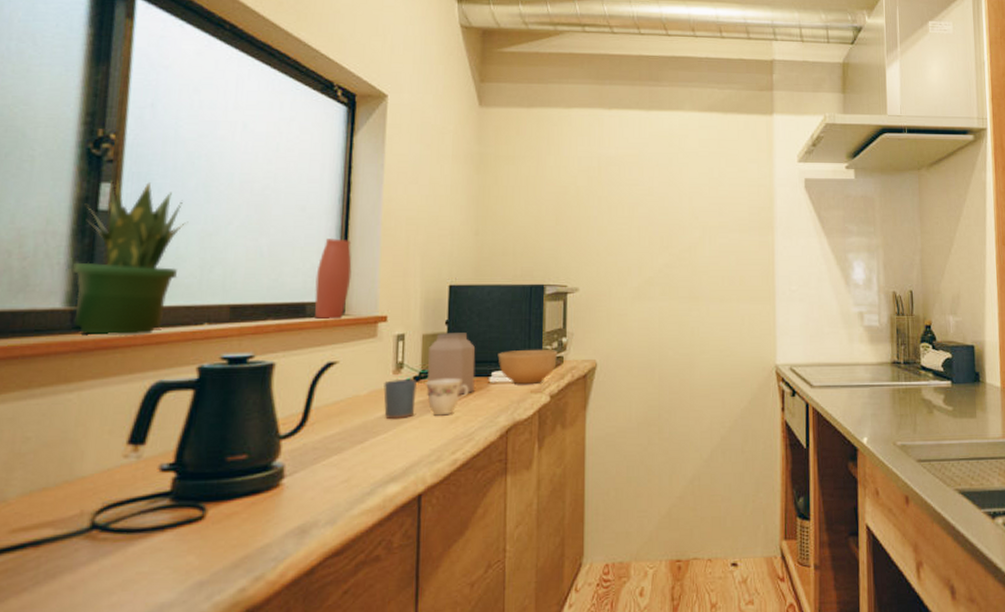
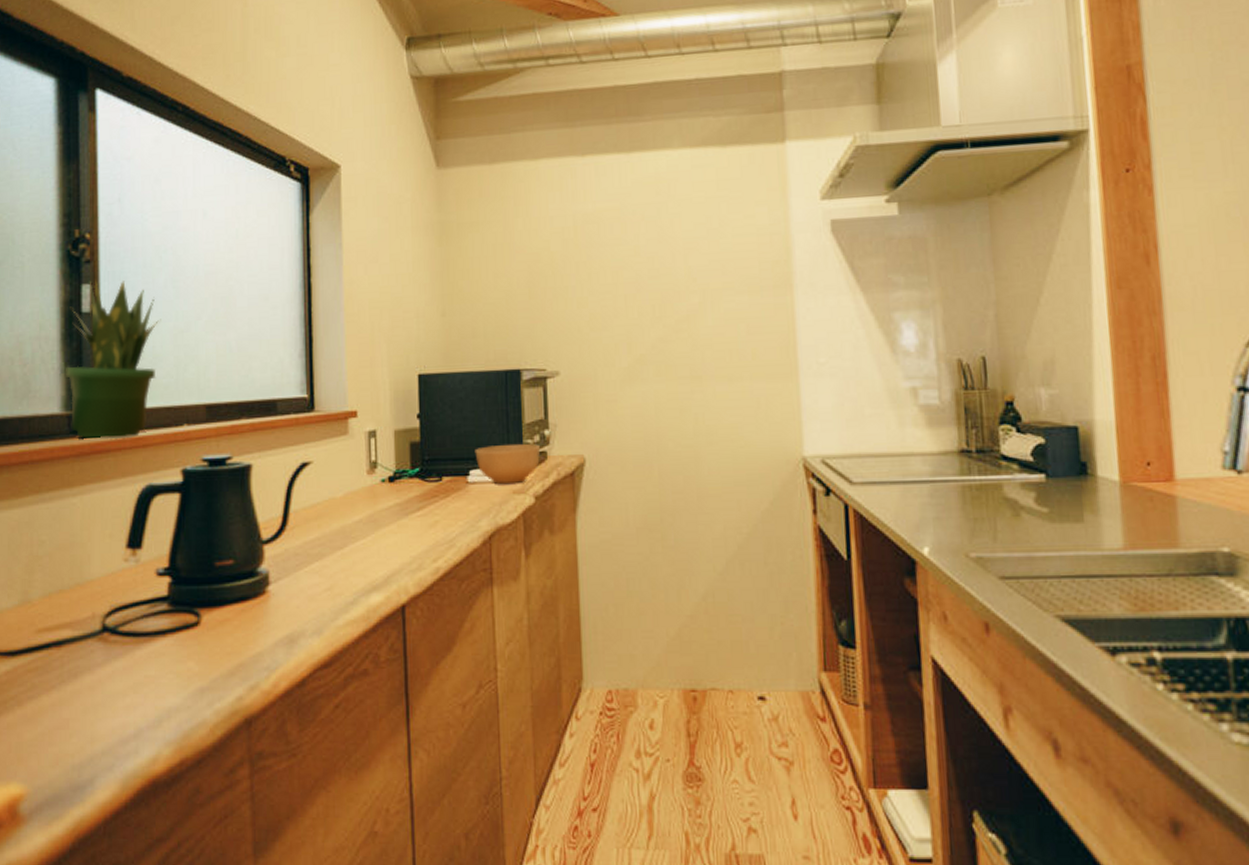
vase: present [314,239,352,320] -> none [284,328,318,417]
mug: present [383,379,418,419] -> none [359,480,393,523]
teacup: present [425,378,469,416] -> none [400,478,447,520]
jar: present [426,333,476,395] -> none [401,427,453,496]

